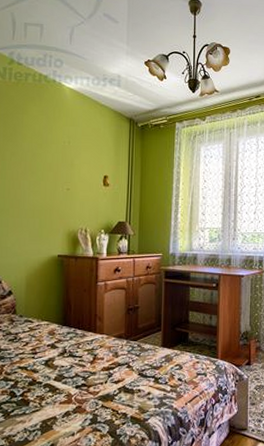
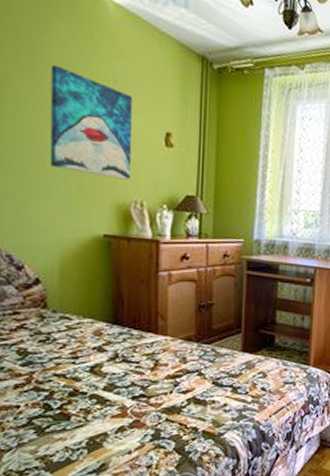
wall art: none [22,135,81,213] -> present [49,65,133,180]

